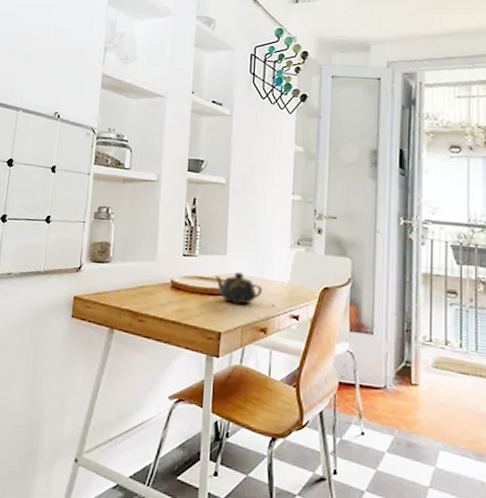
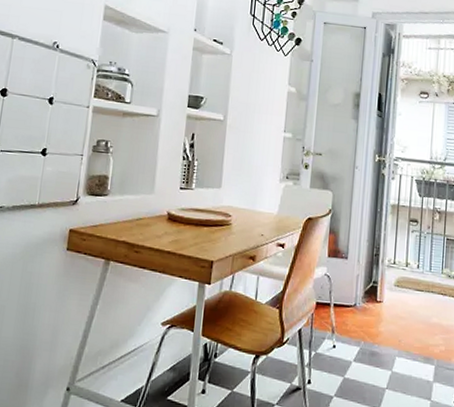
teapot: present [214,272,263,305] -> none [209,204,254,235]

